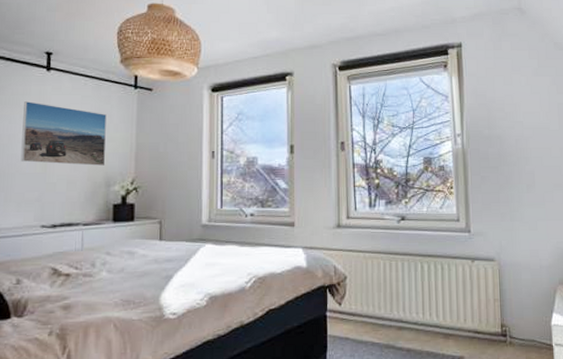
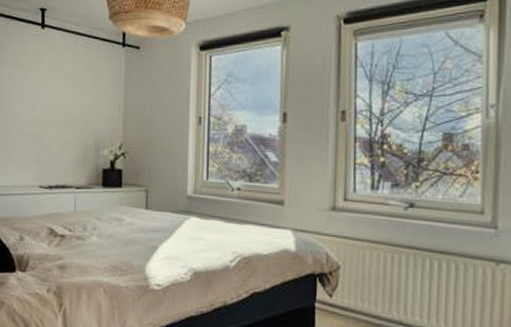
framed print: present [20,101,107,166] -> none [20,60,96,128]

